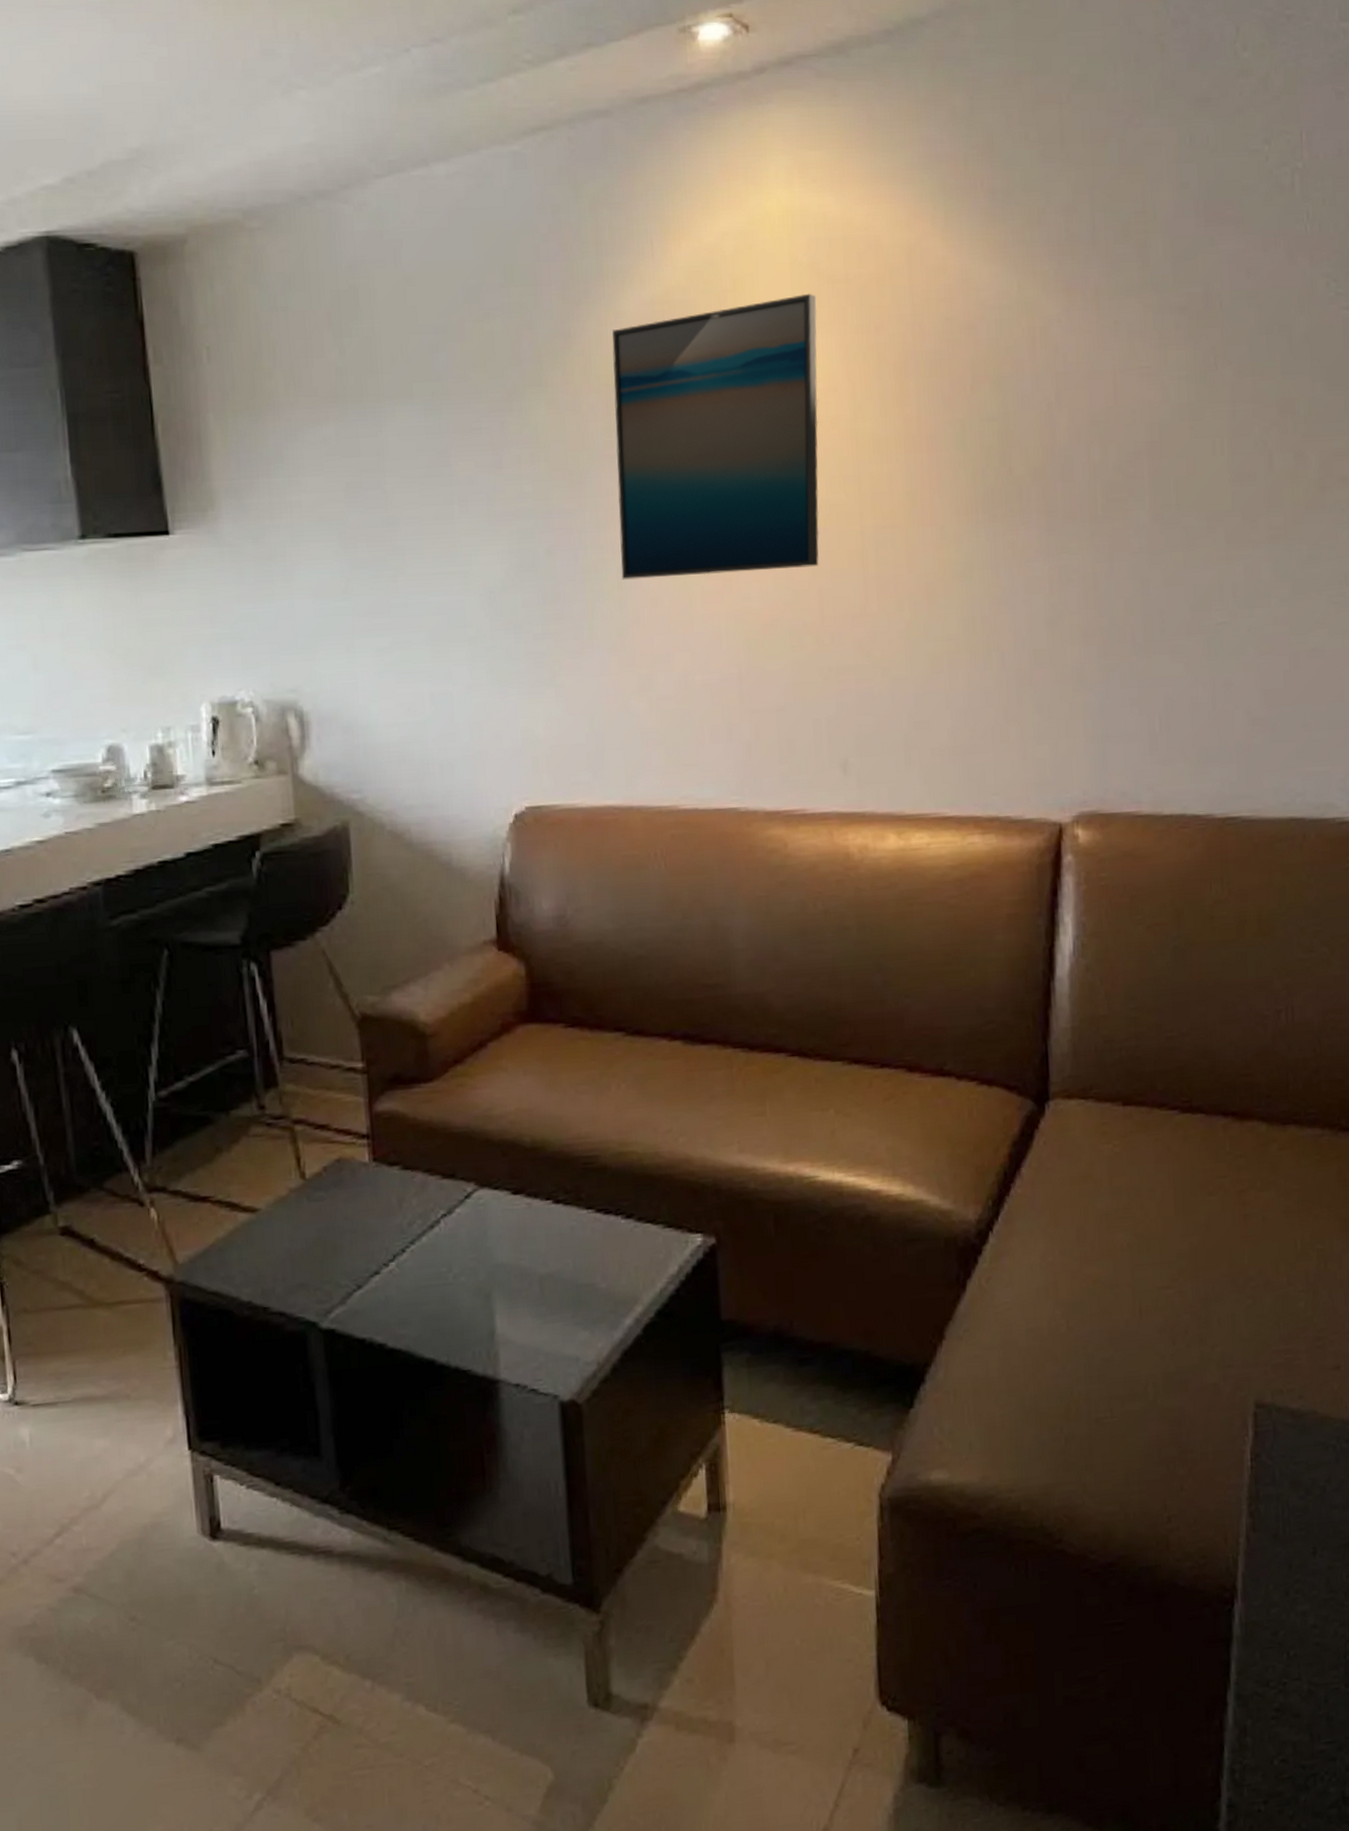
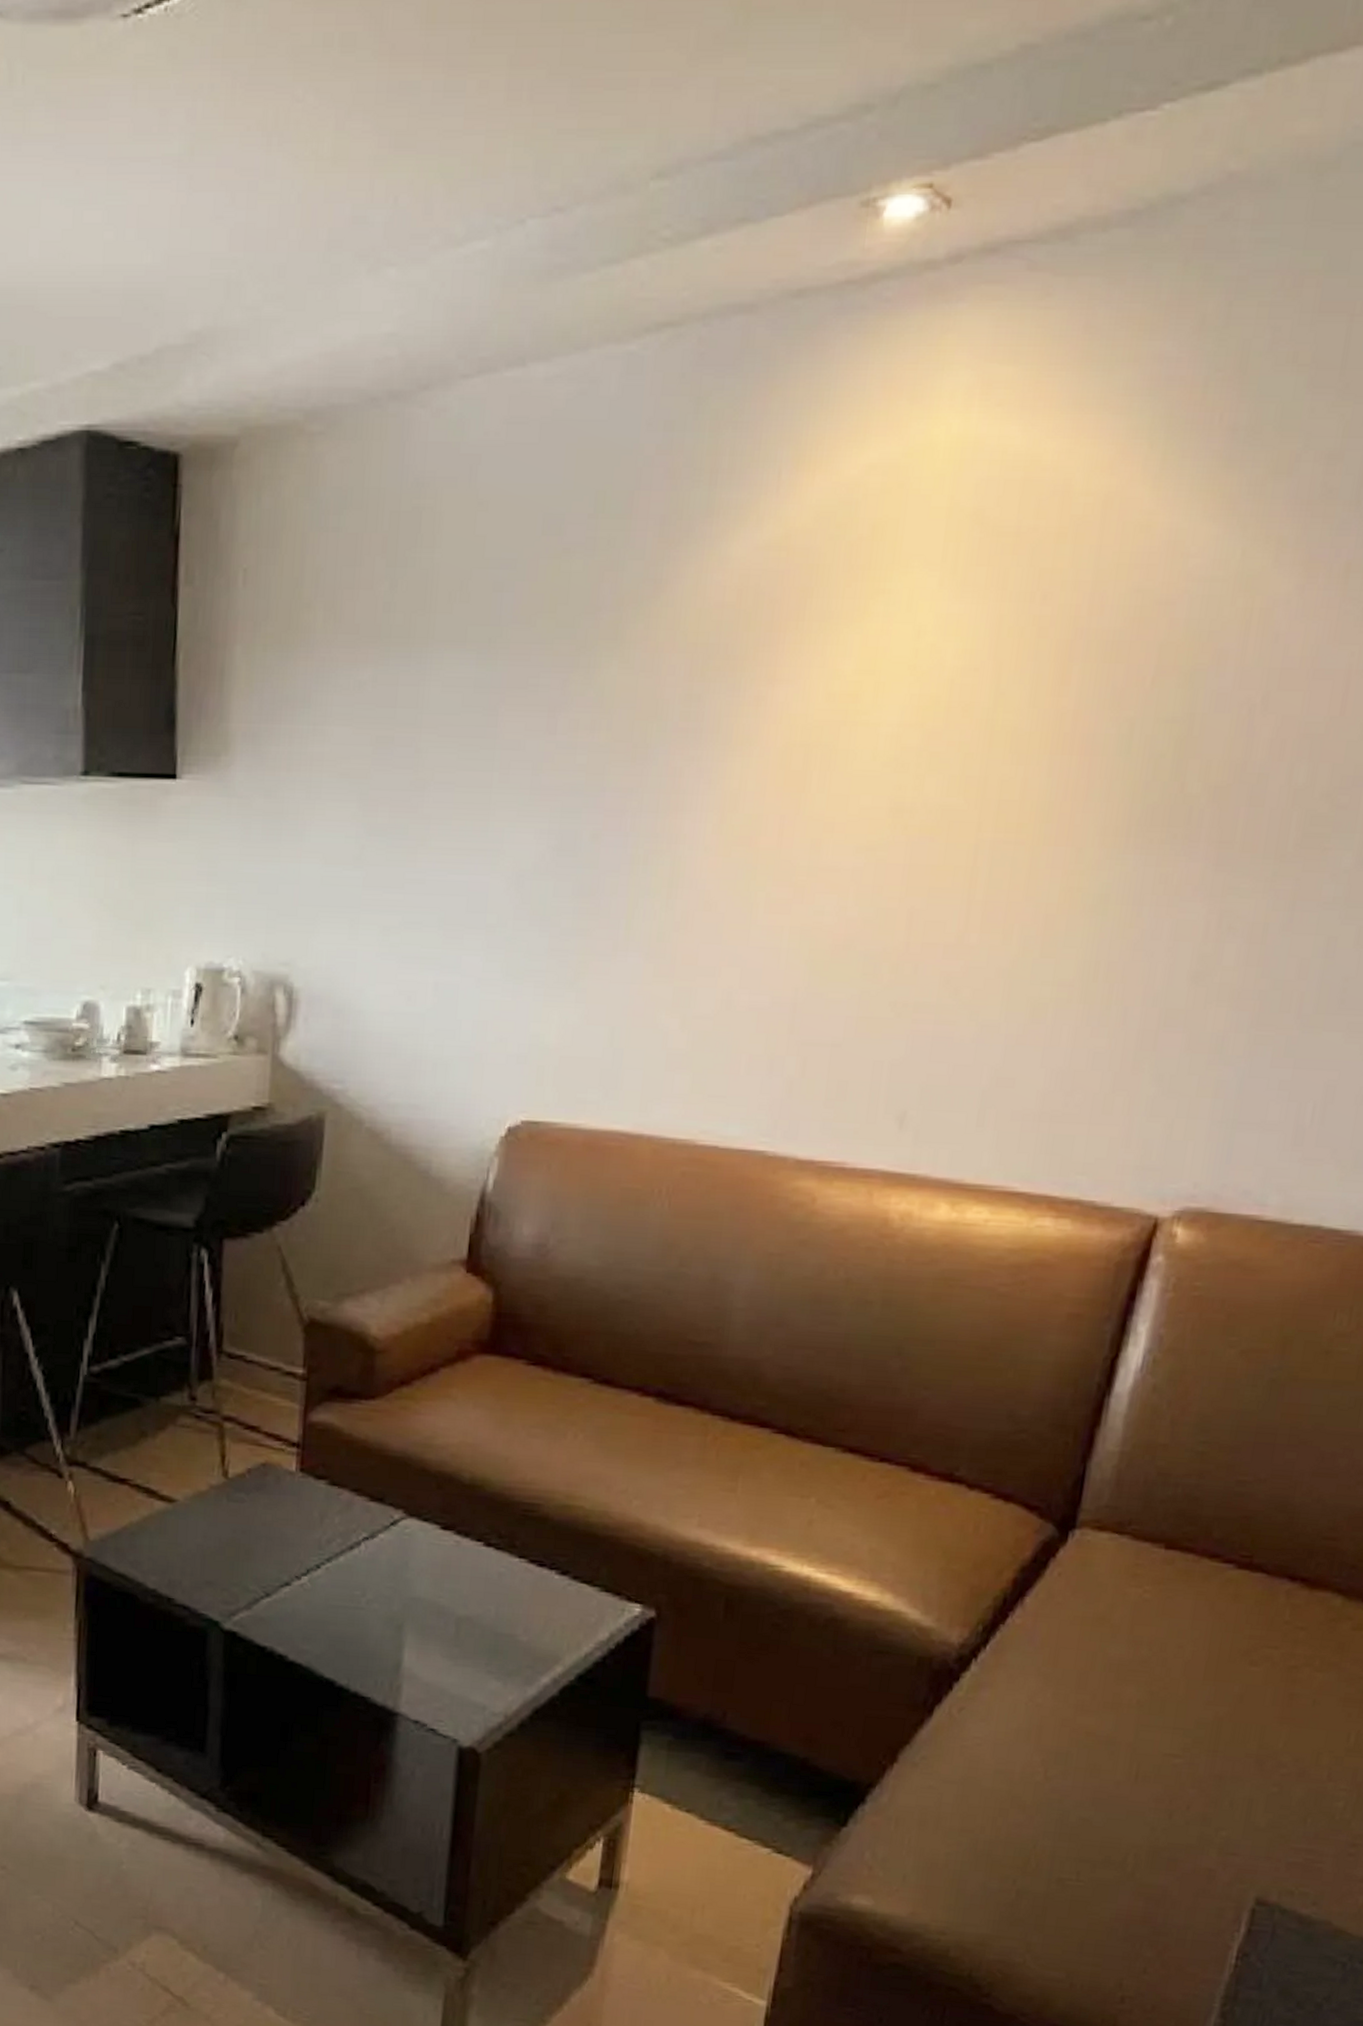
wall art: present [612,293,819,580] -> none [674,547,974,883]

